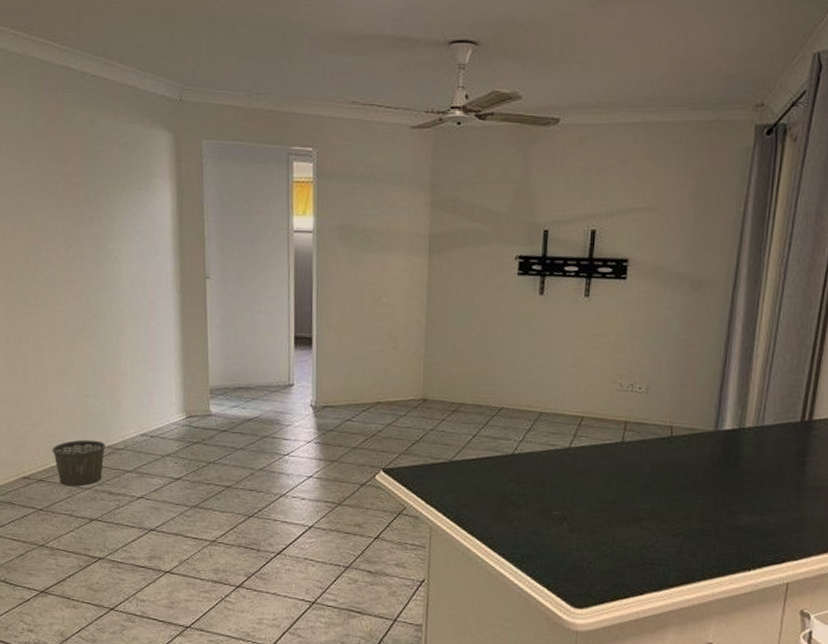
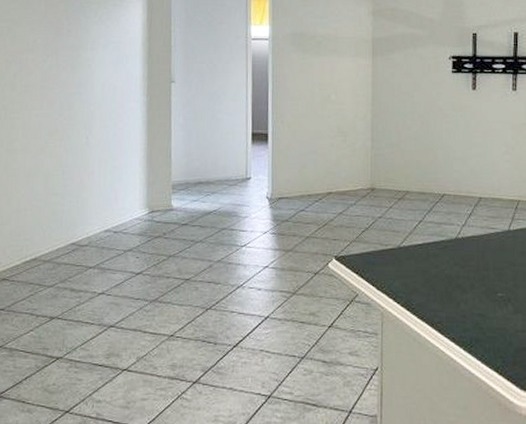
basket: present [52,439,106,487] -> none [17,237,71,285]

